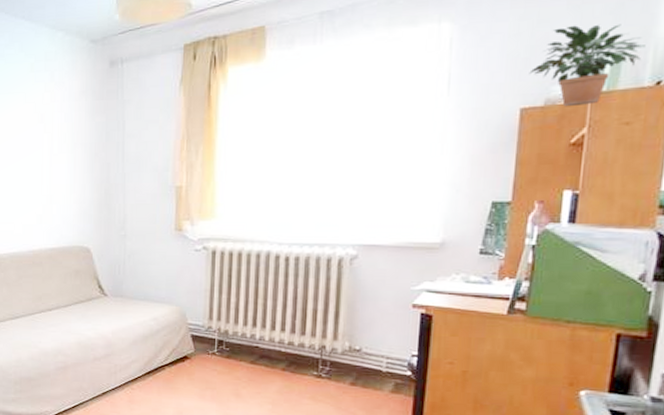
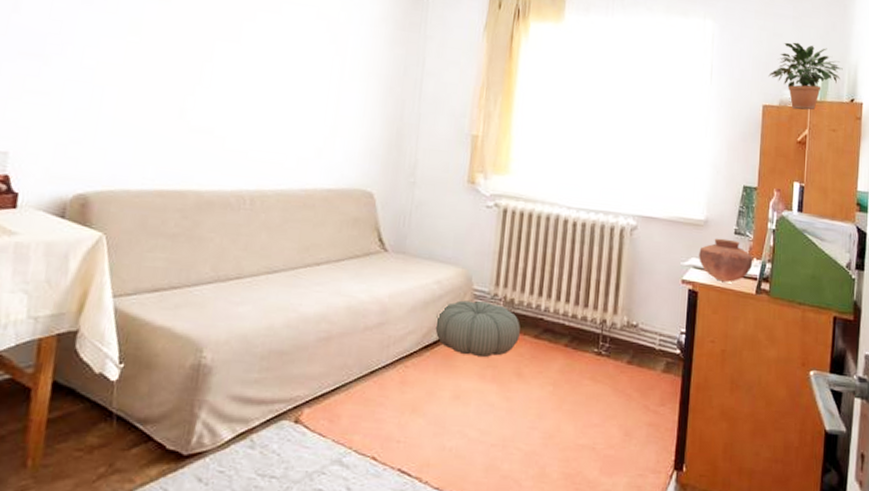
pouf: none [155,333,236,380] -> present [435,300,520,357]
vase: none [433,260,505,304] -> present [699,238,753,282]

